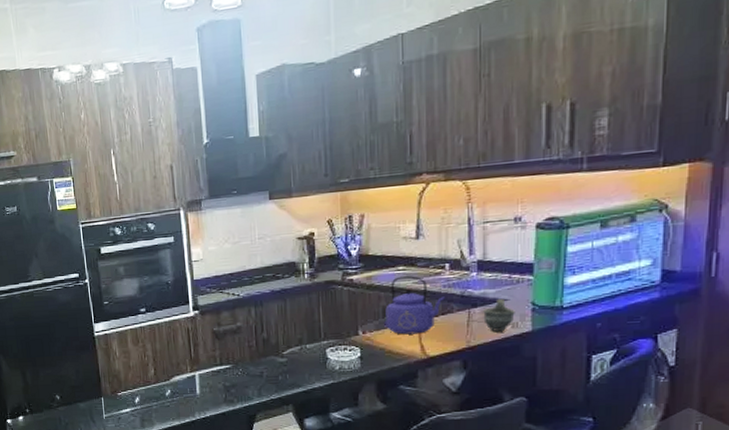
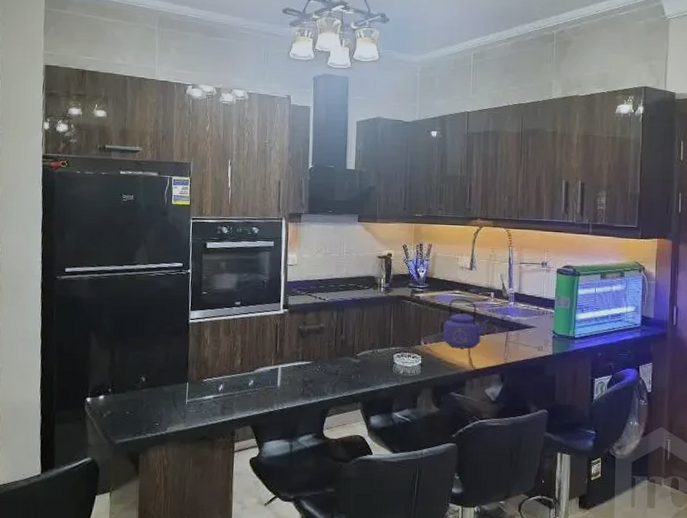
cup: present [483,298,515,331] -> none [517,325,541,352]

